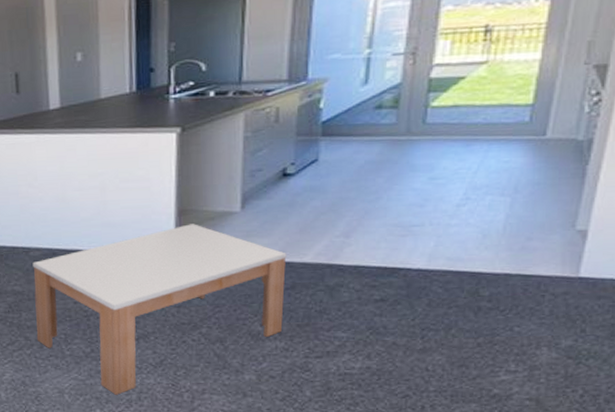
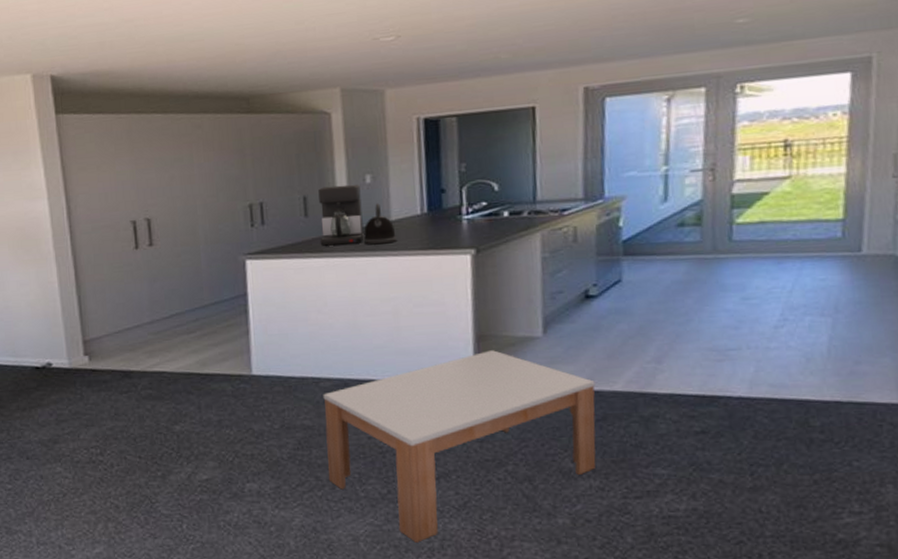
coffee maker: none [30,61,74,123] -> present [318,184,364,246]
kettle: none [73,81,105,122] -> present [363,203,397,245]

